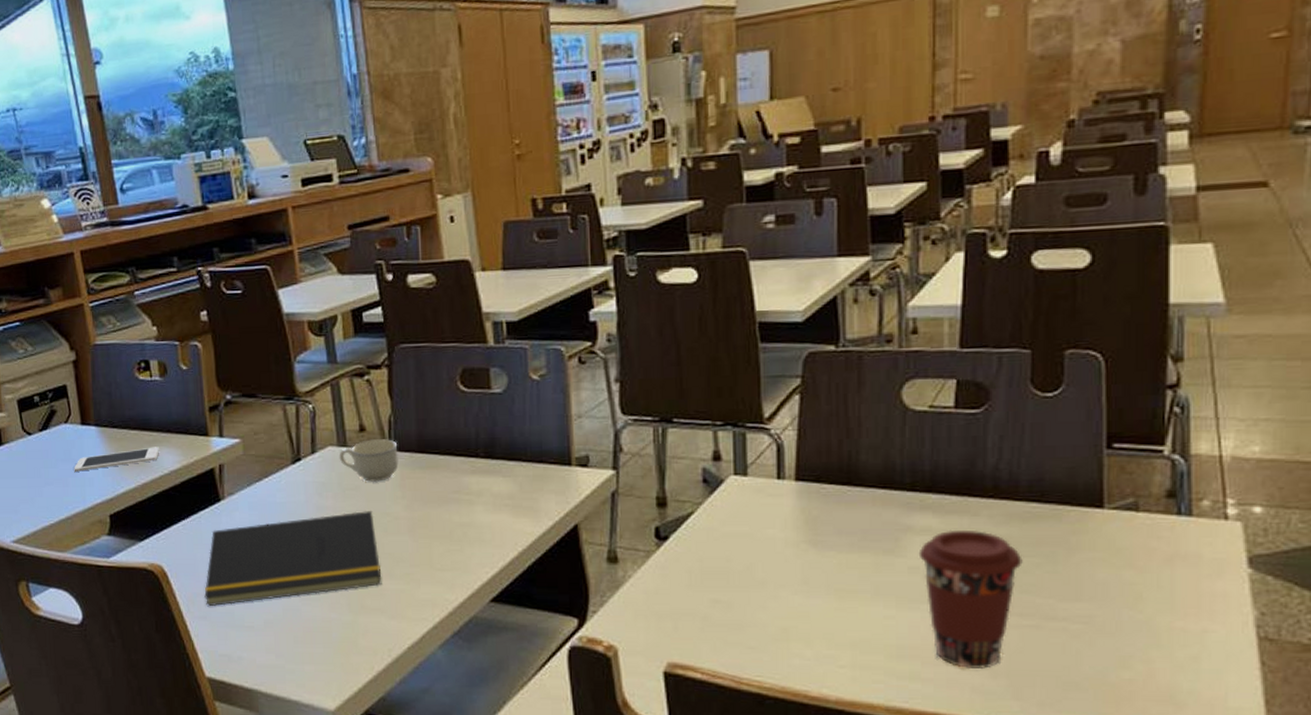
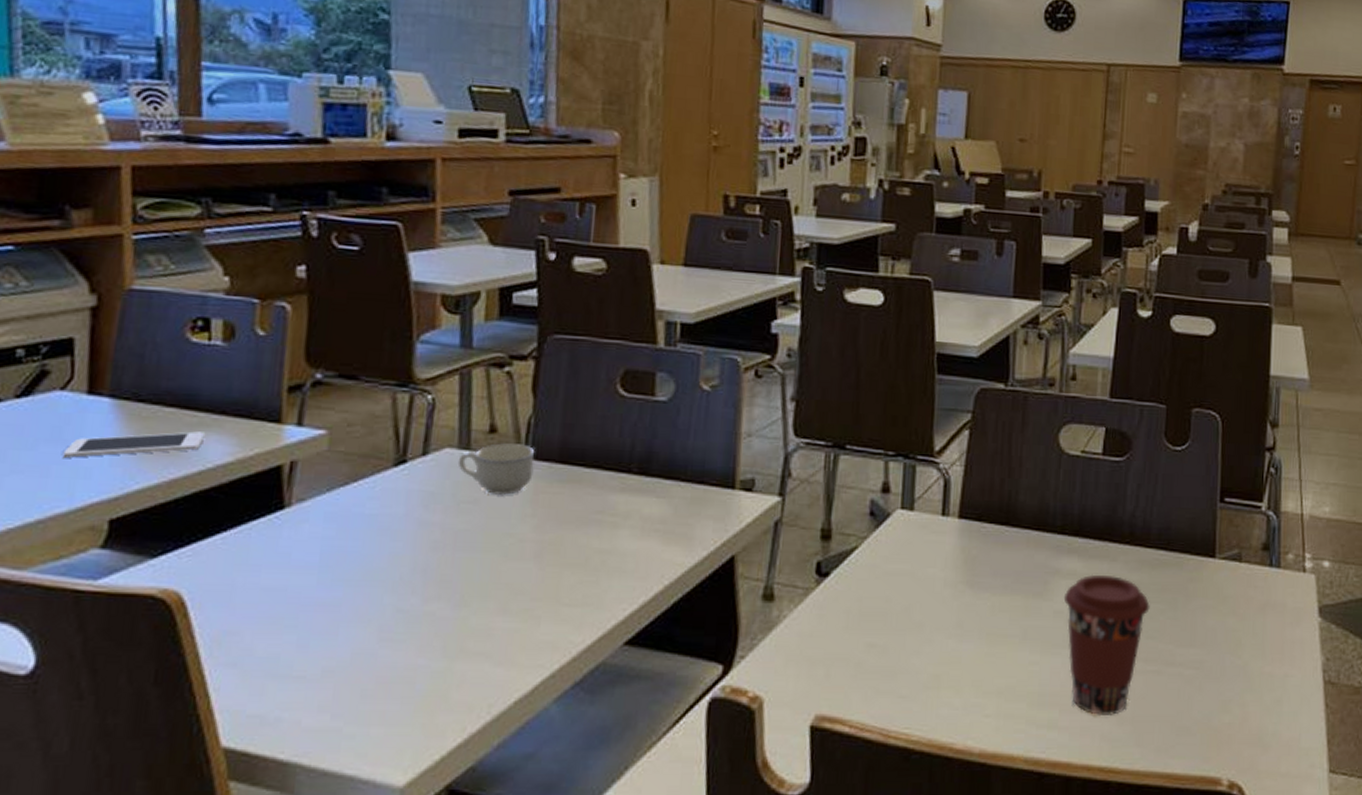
notepad: present [204,511,382,607] -> none [238,530,494,650]

